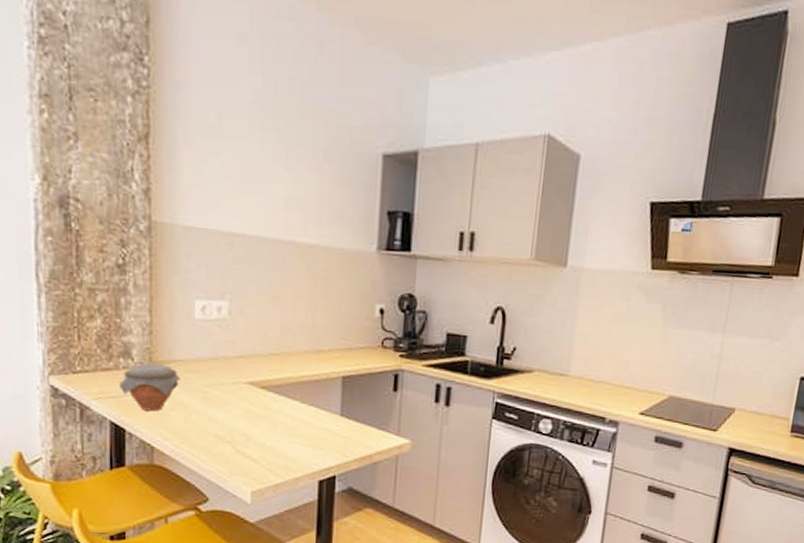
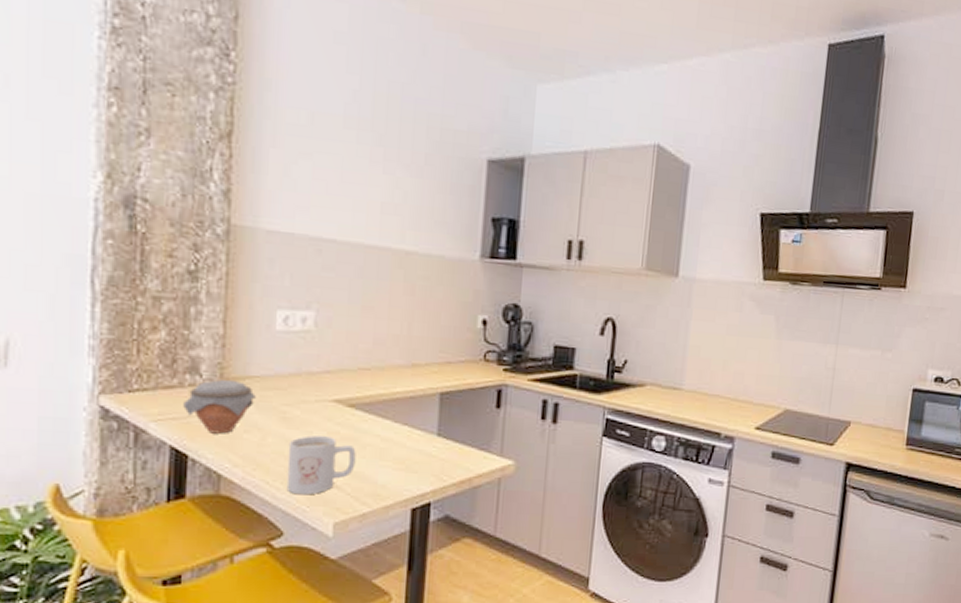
mug: none [210,414,269,467] -> present [286,435,356,495]

